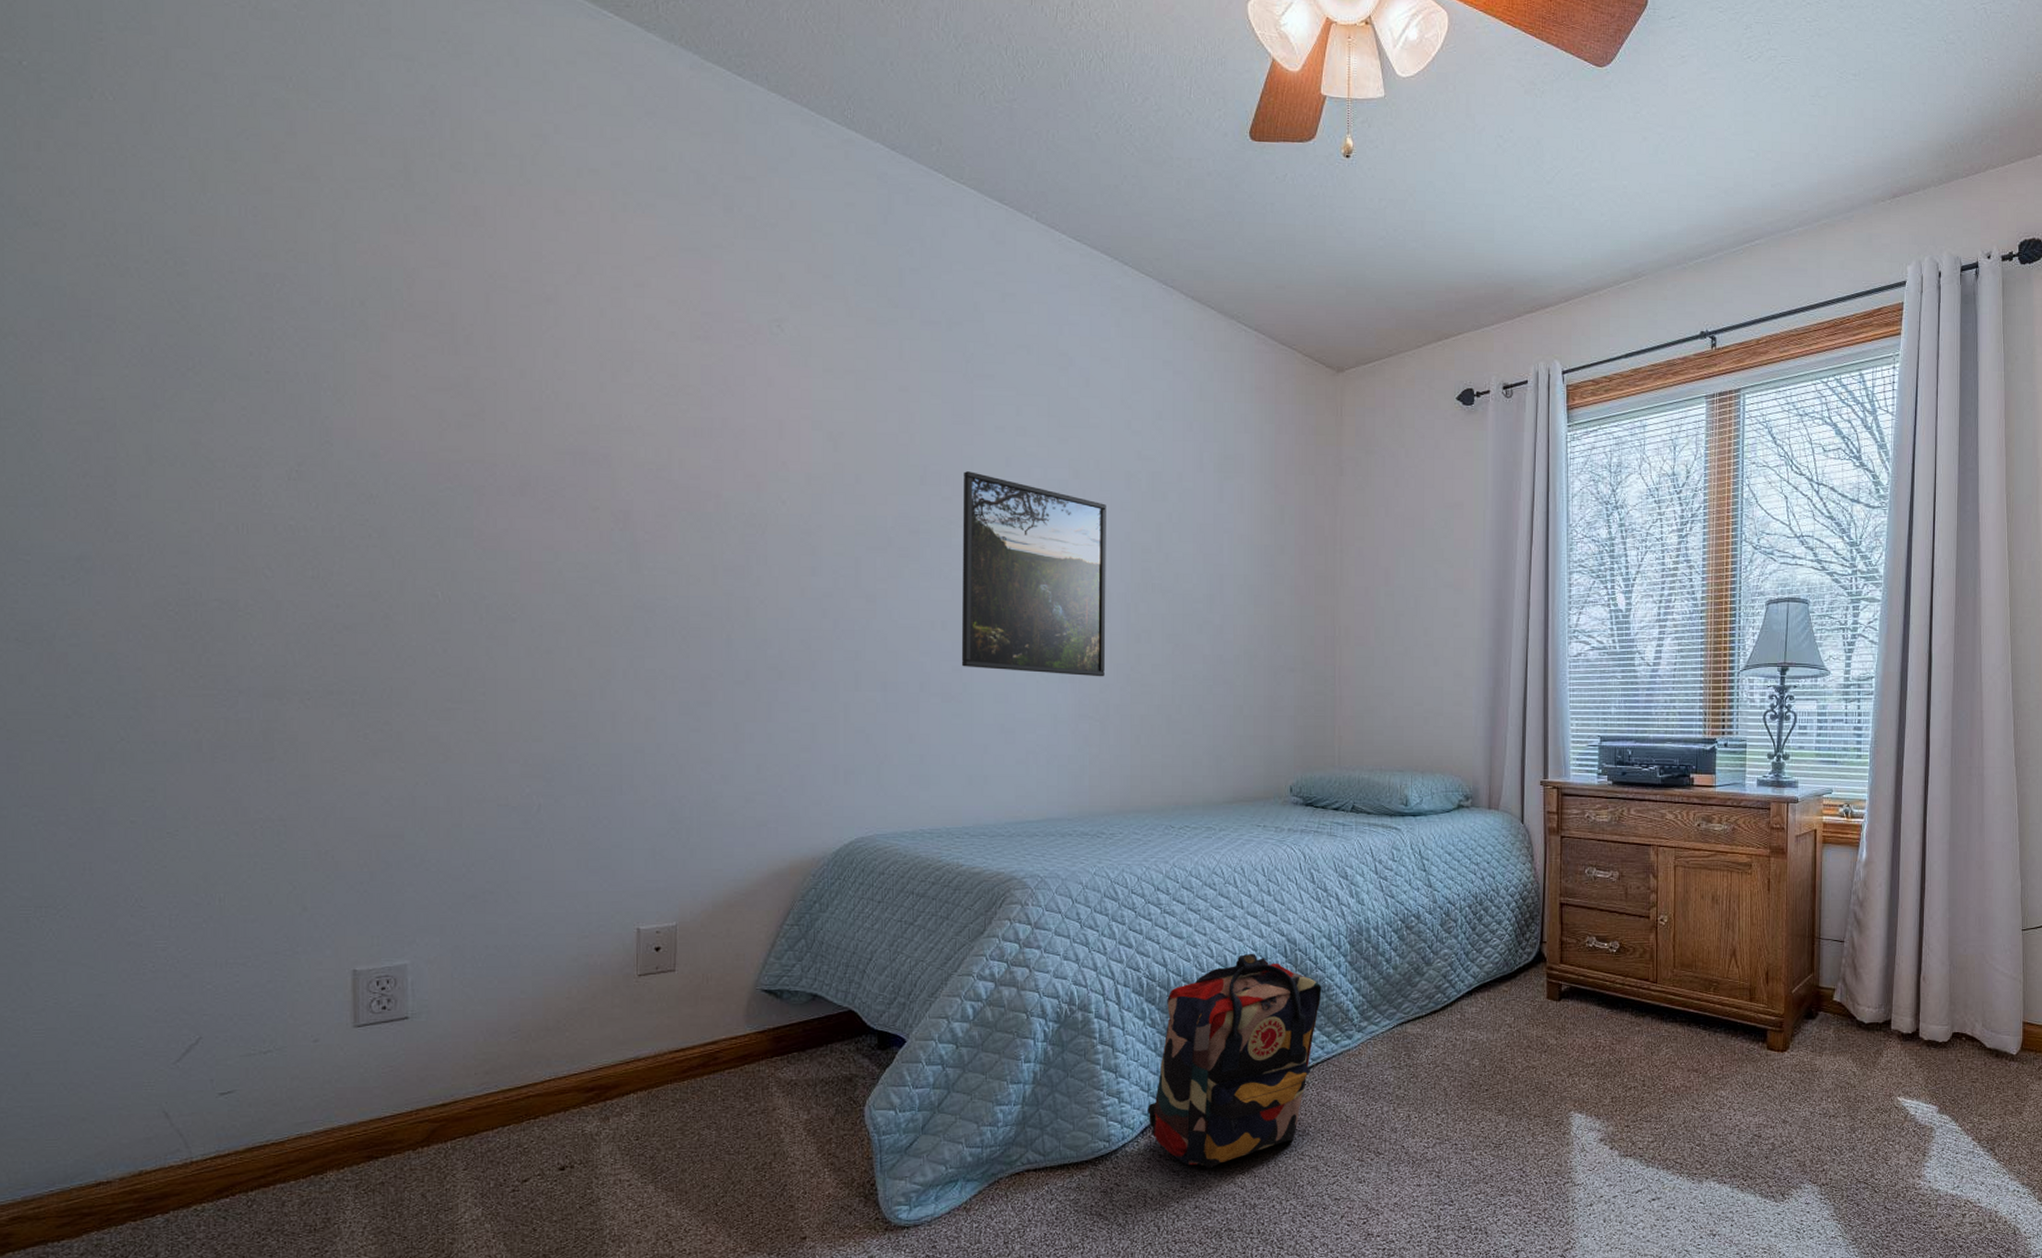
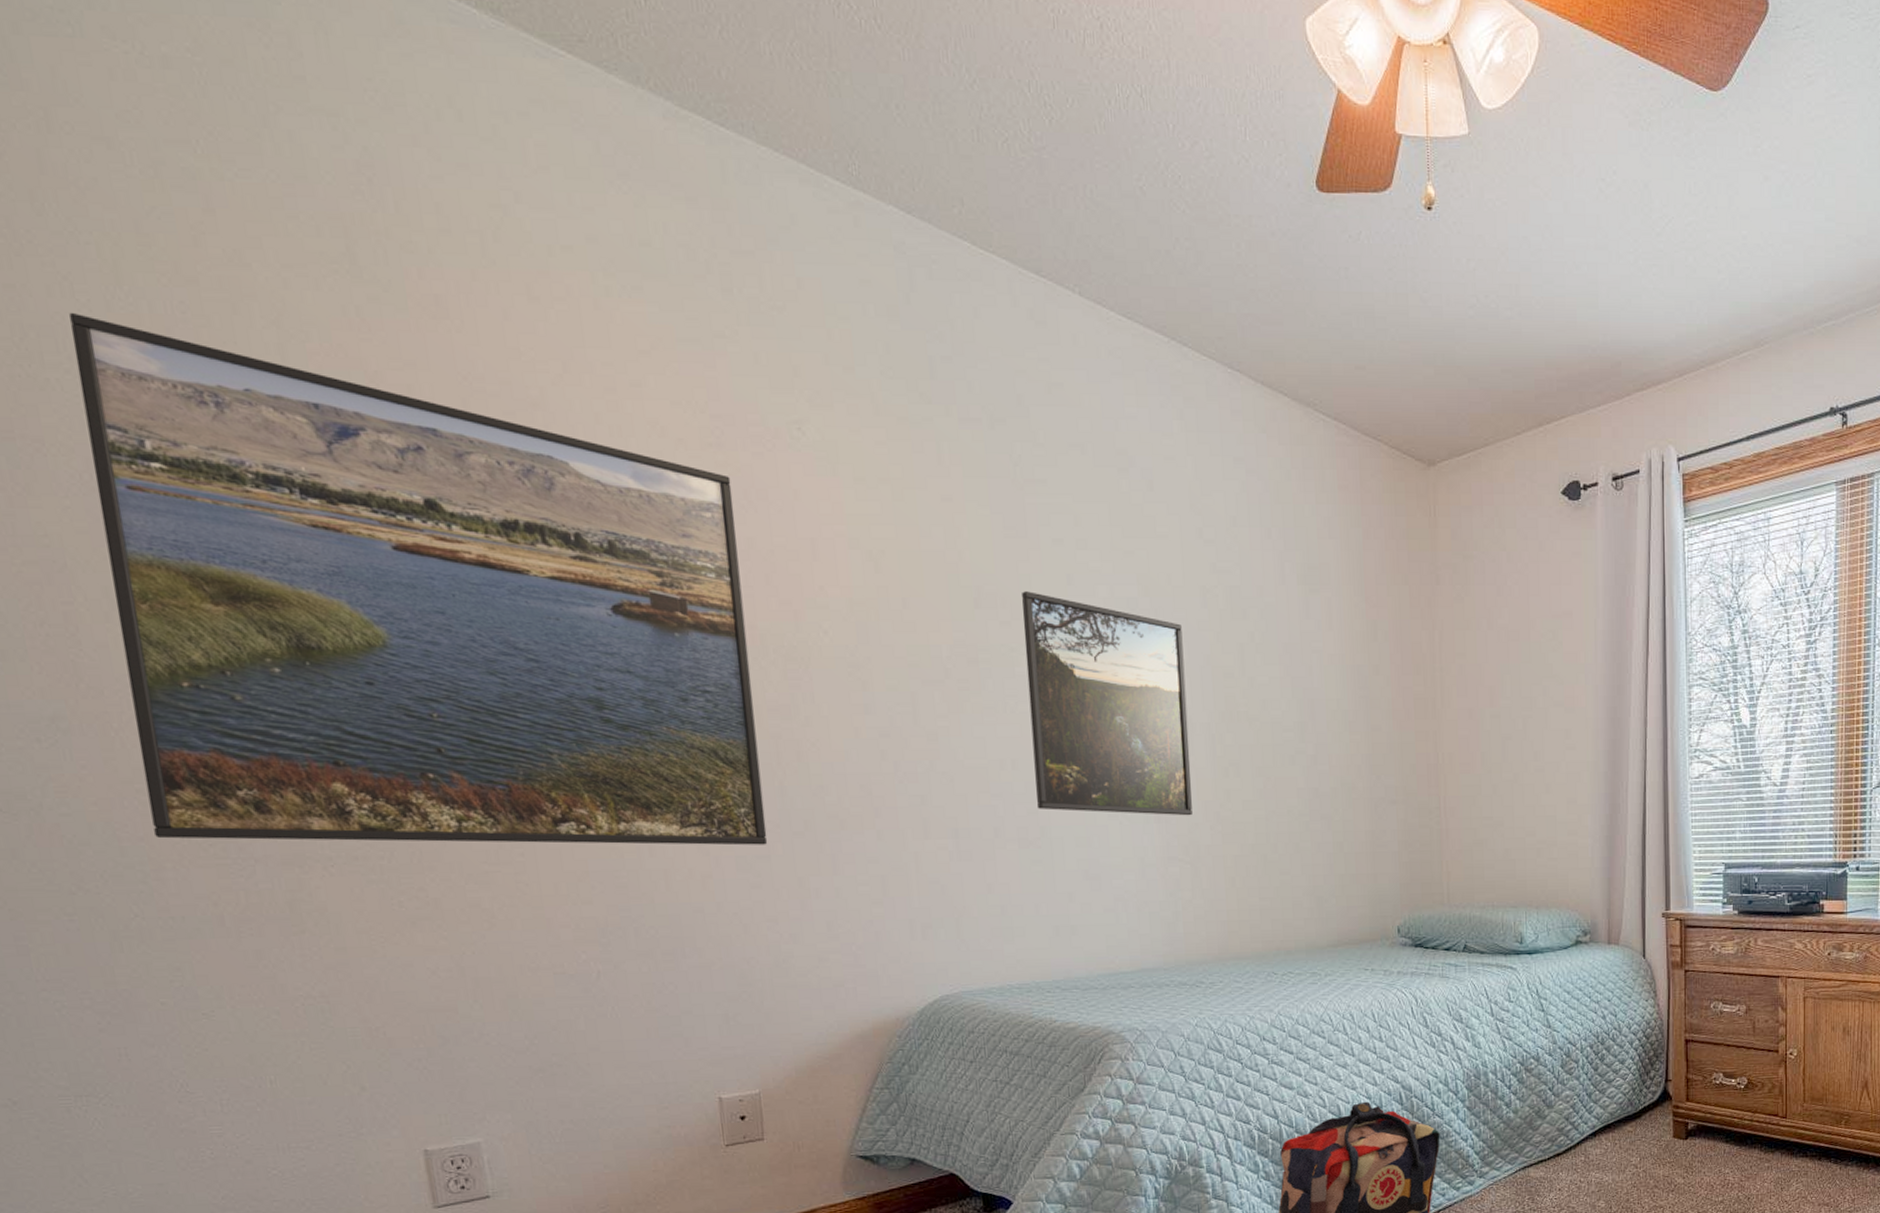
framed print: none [152,213,713,692] -> present [69,312,768,846]

